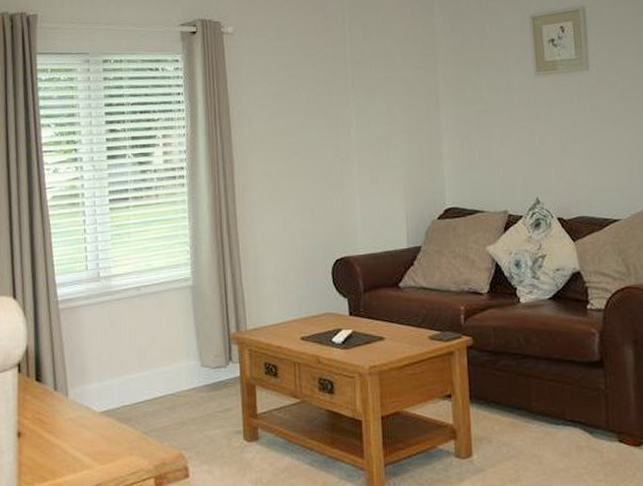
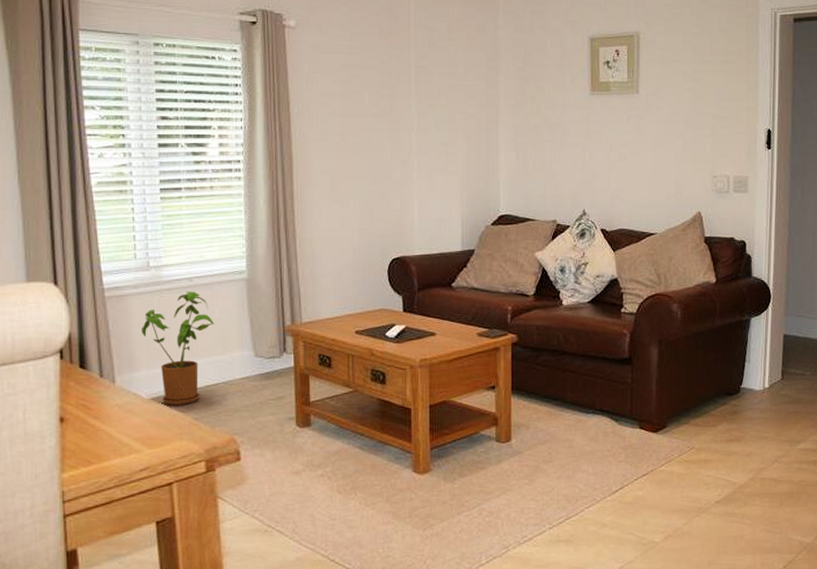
house plant: none [93,300,162,419] -> present [142,291,215,405]

